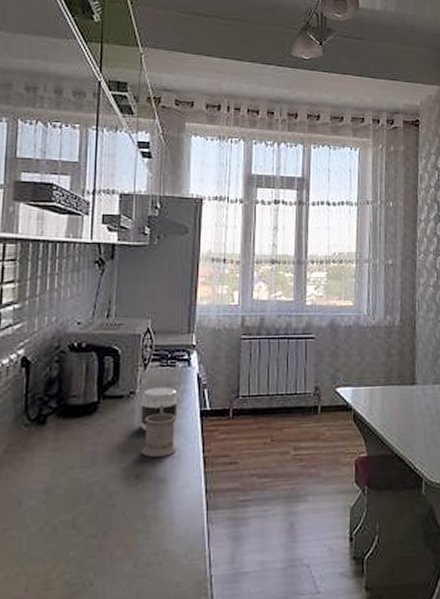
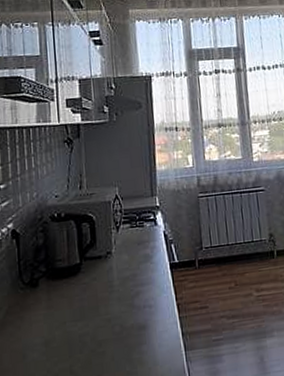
jar: present [140,387,178,430] -> none [117,245,151,285]
mug: present [141,402,176,457] -> none [122,259,152,308]

